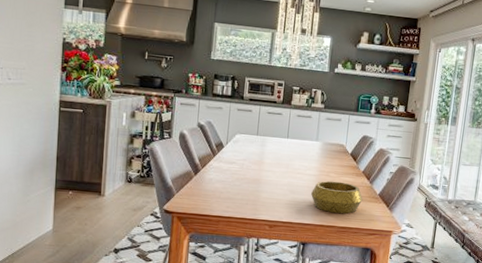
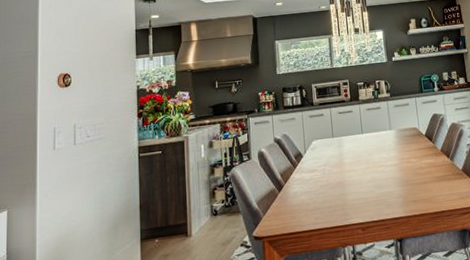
decorative bowl: present [311,180,363,214] -> none [396,165,448,200]

